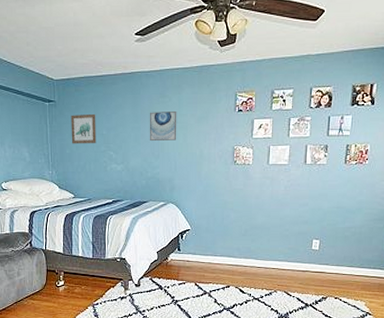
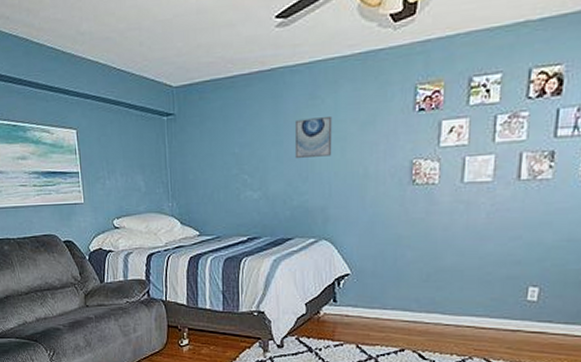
wall art: present [71,113,97,144] -> none [194,126,227,168]

